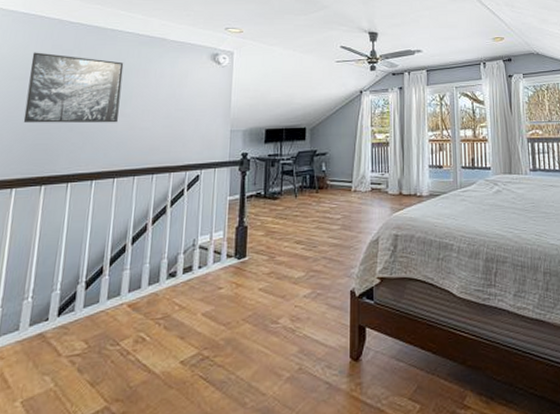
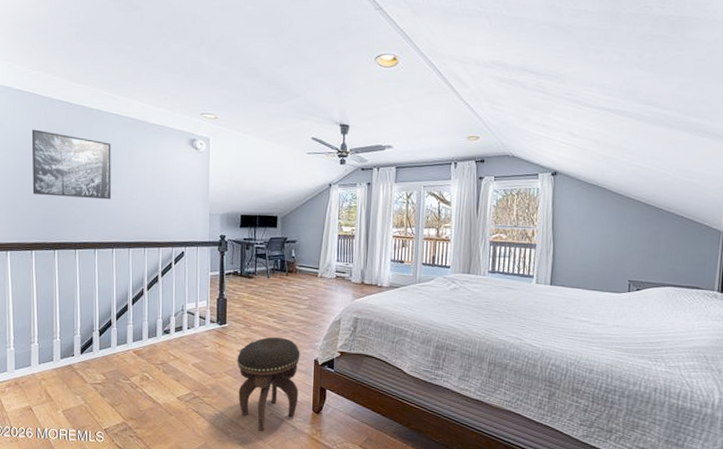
footstool: none [258,267,334,396] -> present [237,336,300,432]

